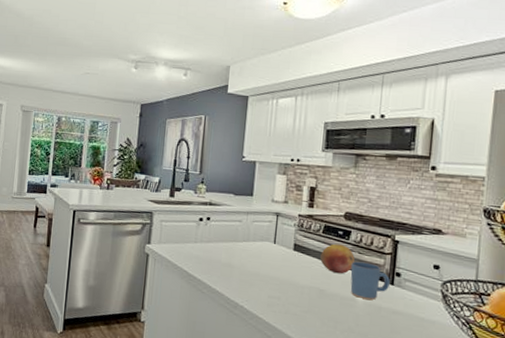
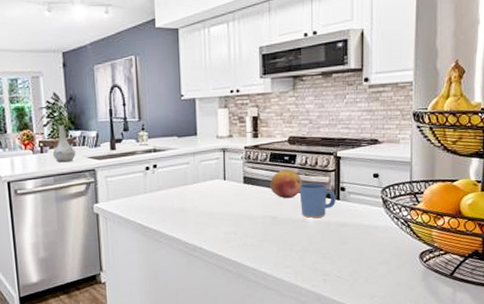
vase: none [117,167,138,202] -> present [52,124,76,163]

